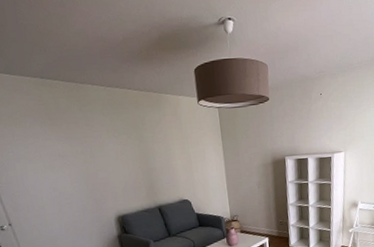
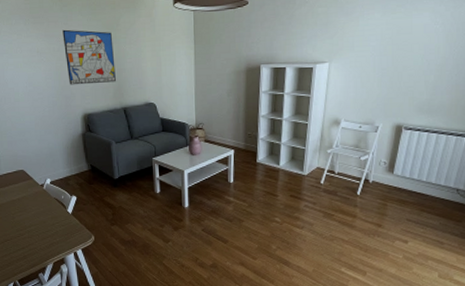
wall art: none [84,130,147,188] -> present [62,29,116,85]

